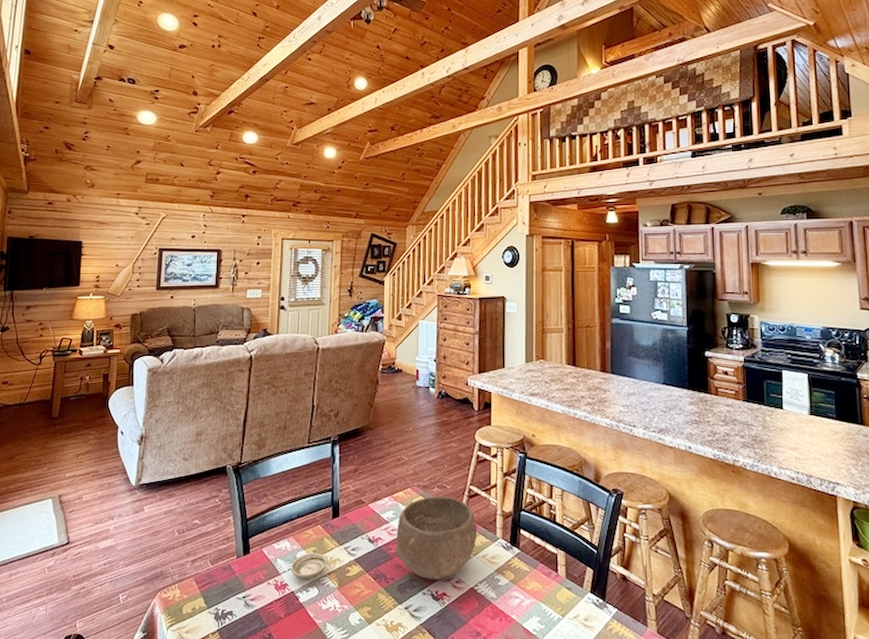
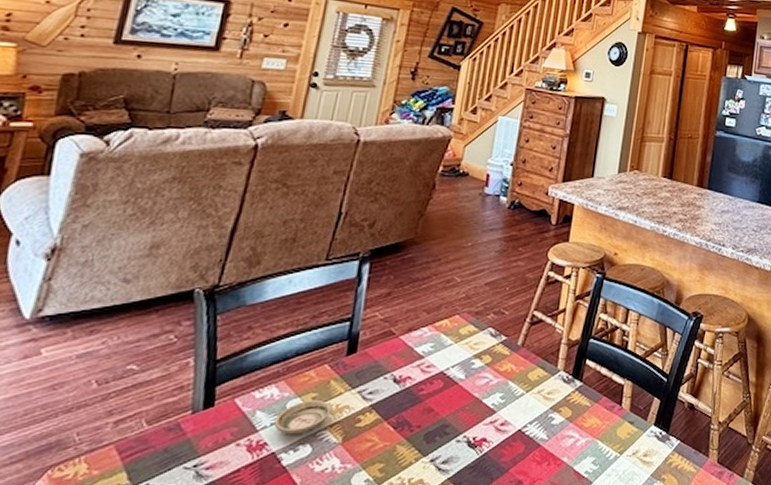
bowl: present [395,496,478,580] -> none [427,323,536,424]

